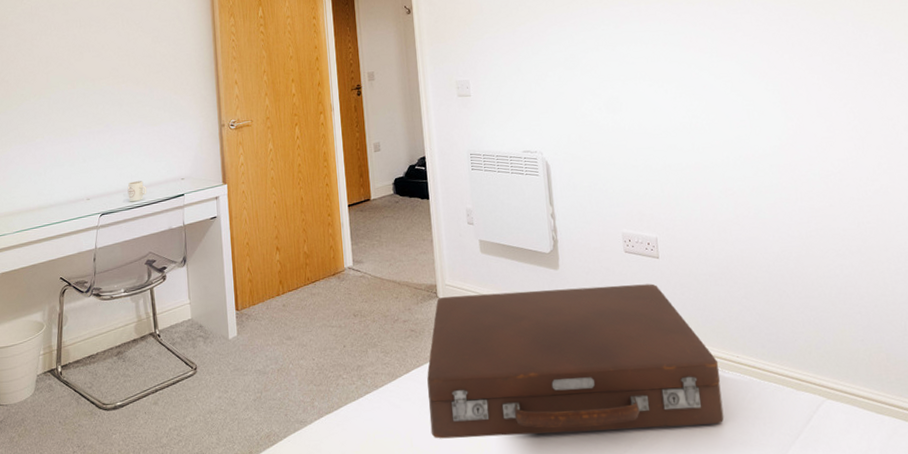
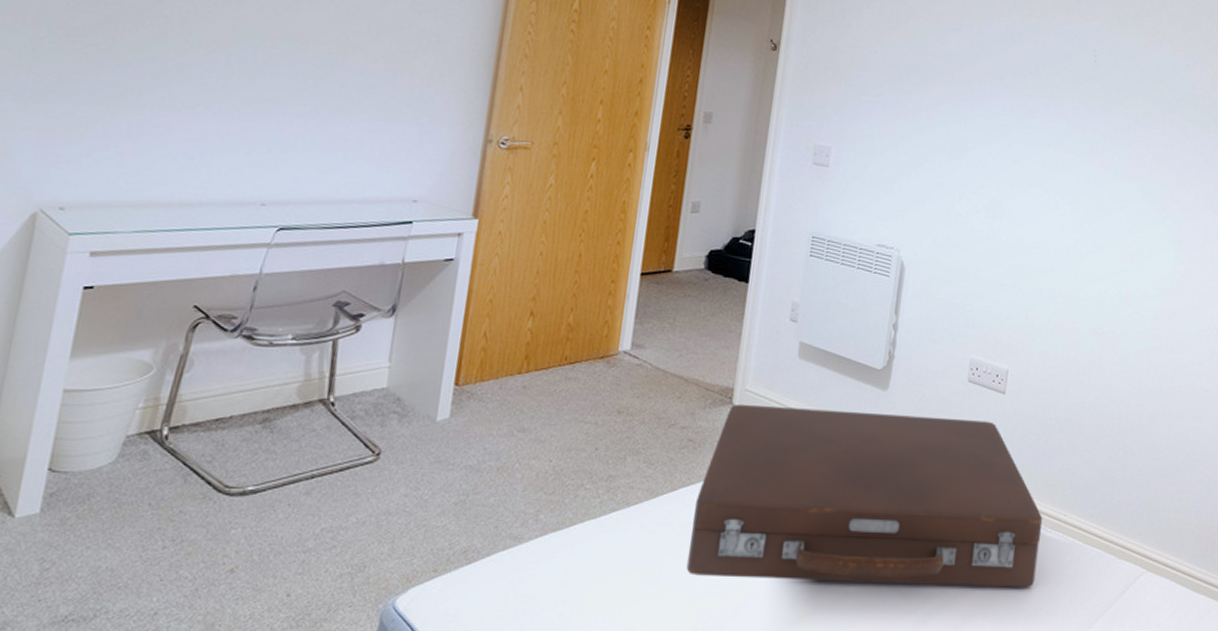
mug: present [127,181,147,202] -> none [326,191,359,220]

